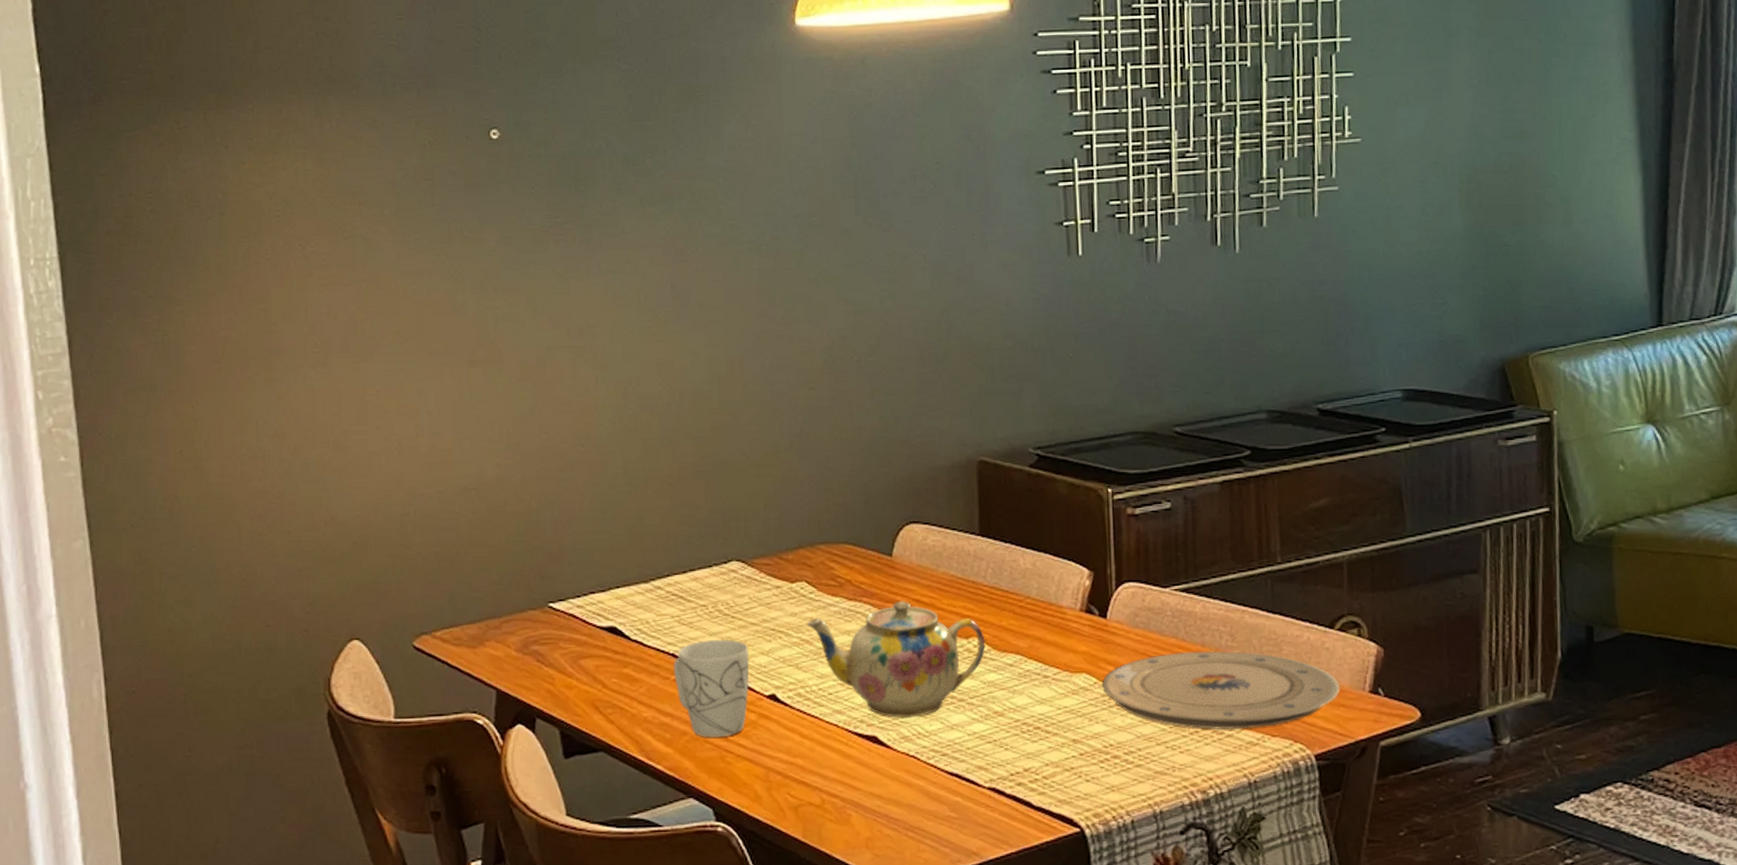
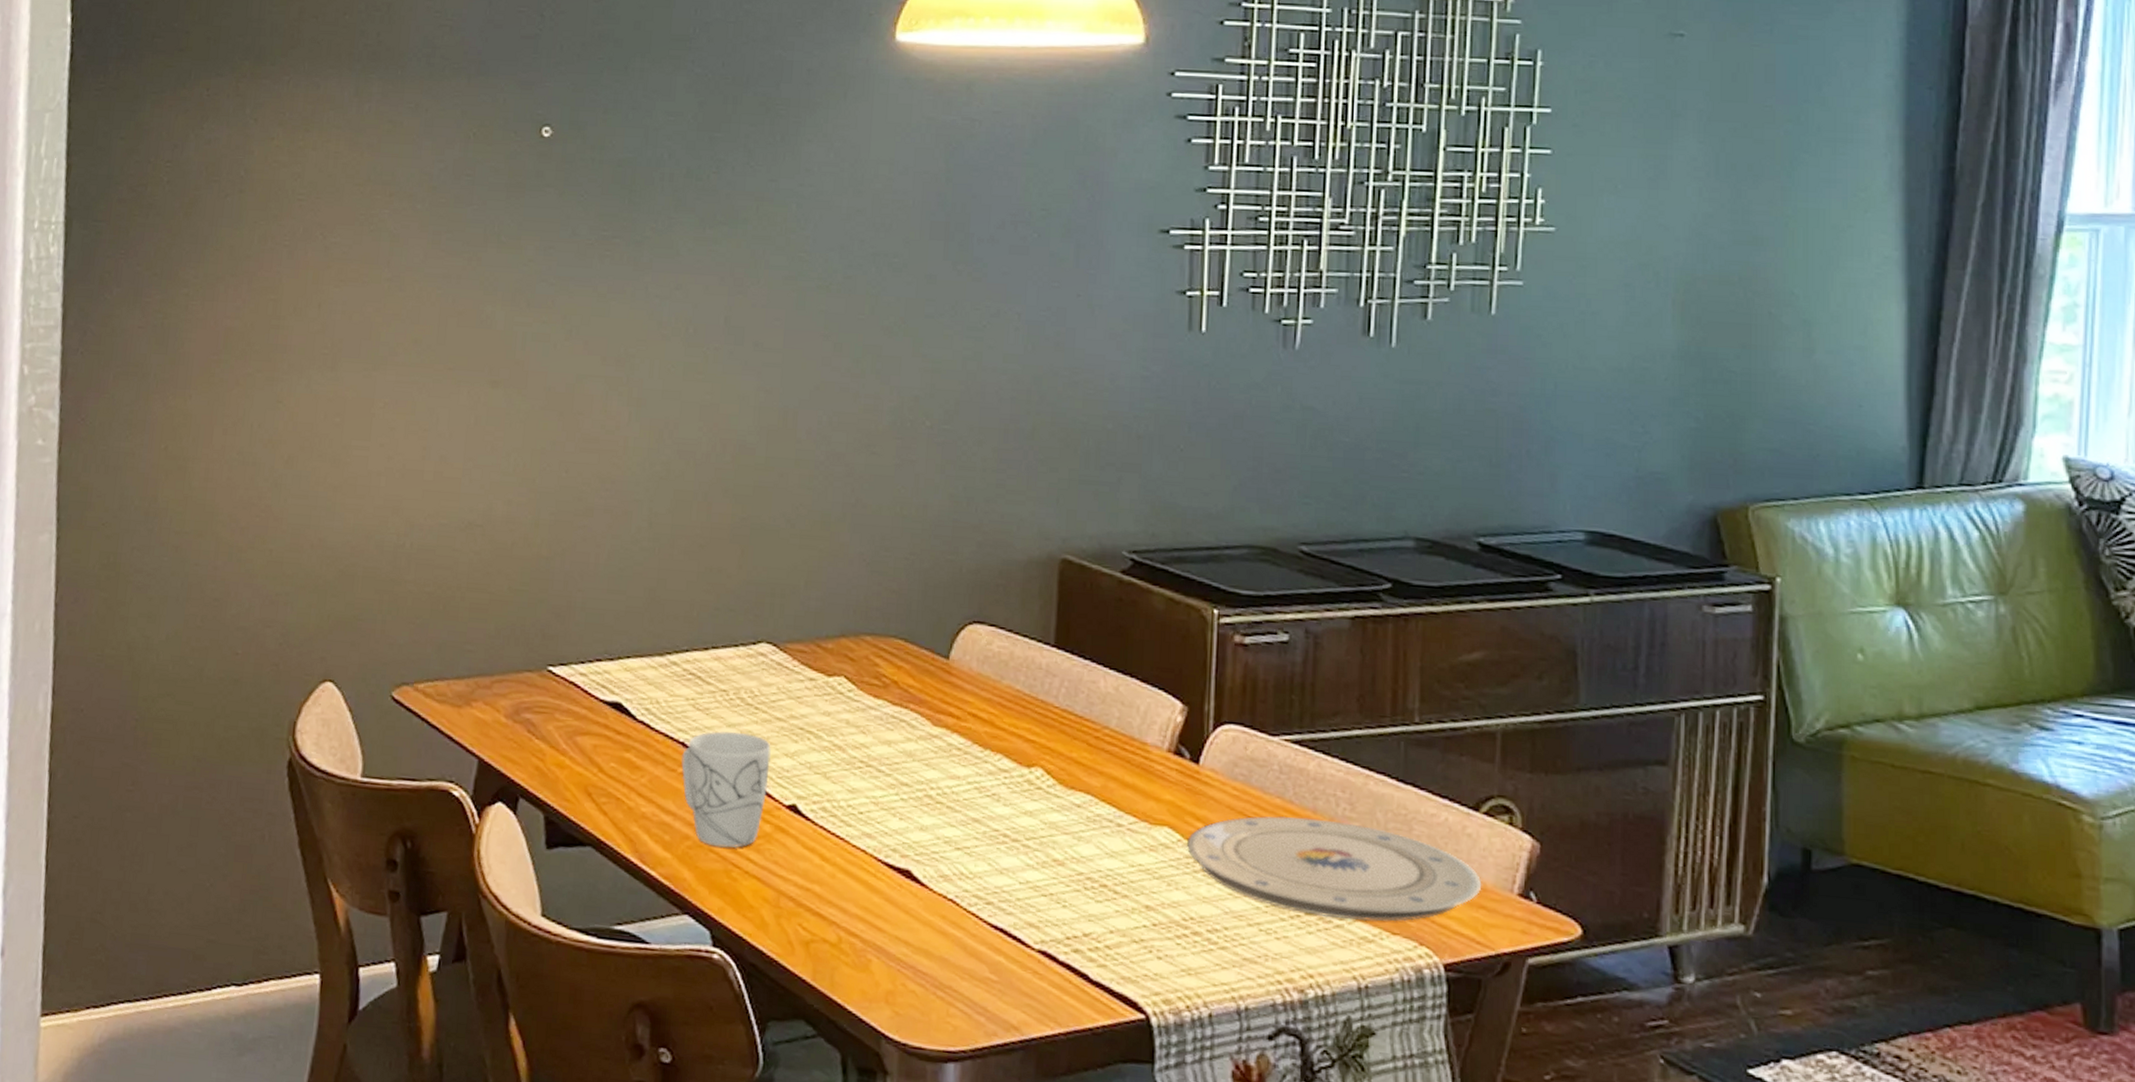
teapot: present [806,601,986,718] -> none [840,712,1051,853]

